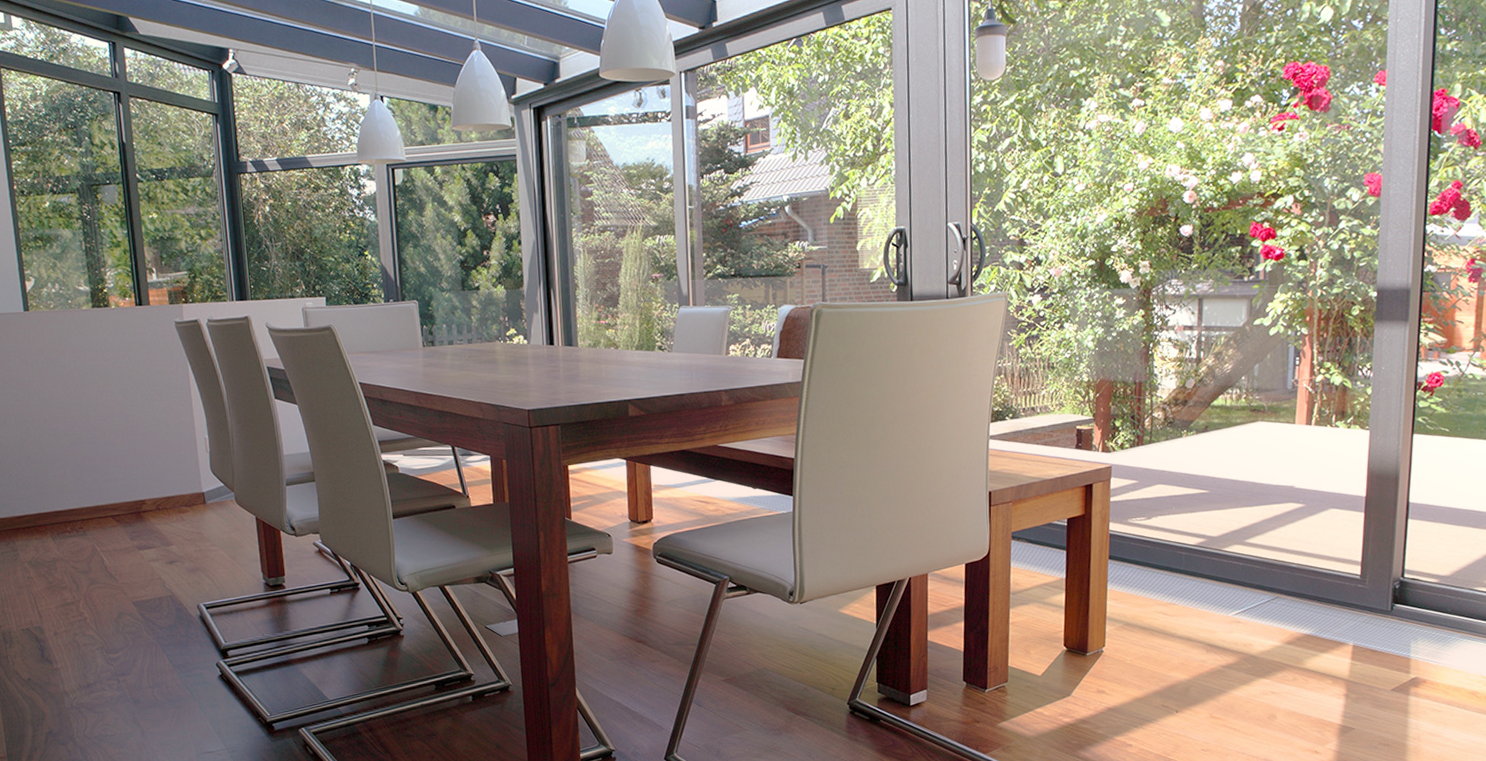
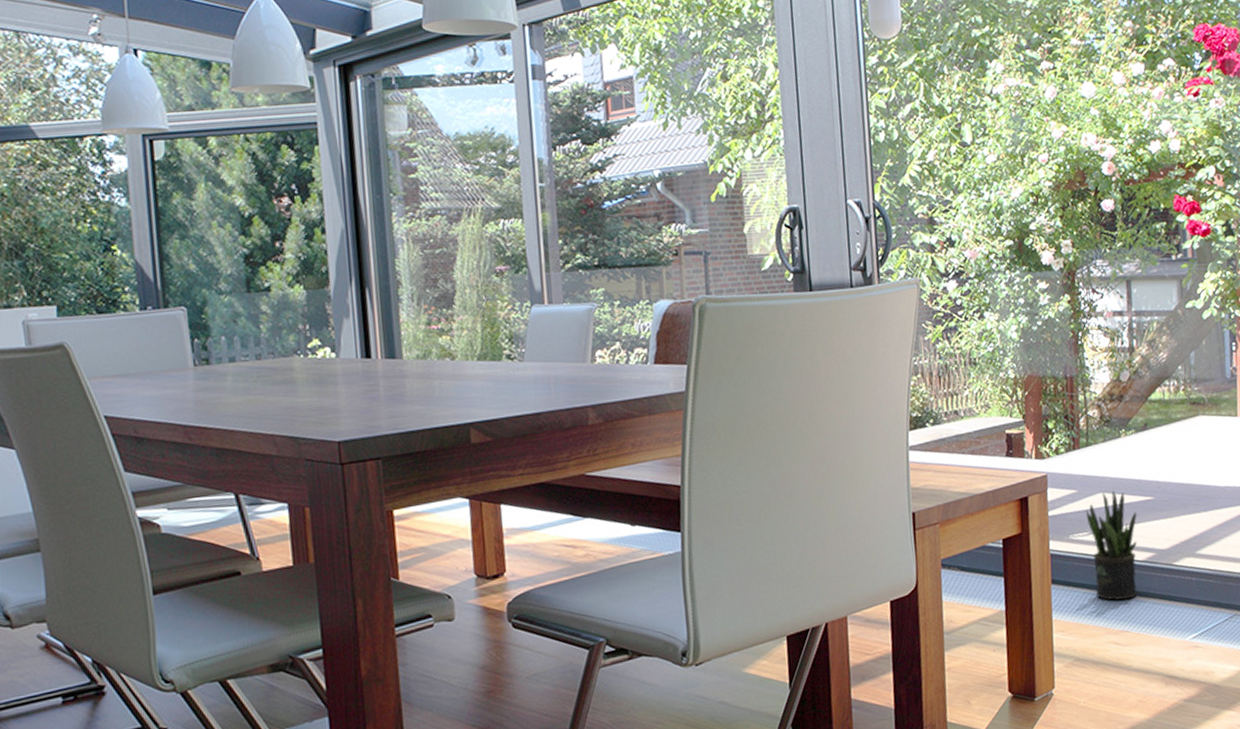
potted plant: none [1144,483,1192,578] -> present [1085,490,1137,601]

